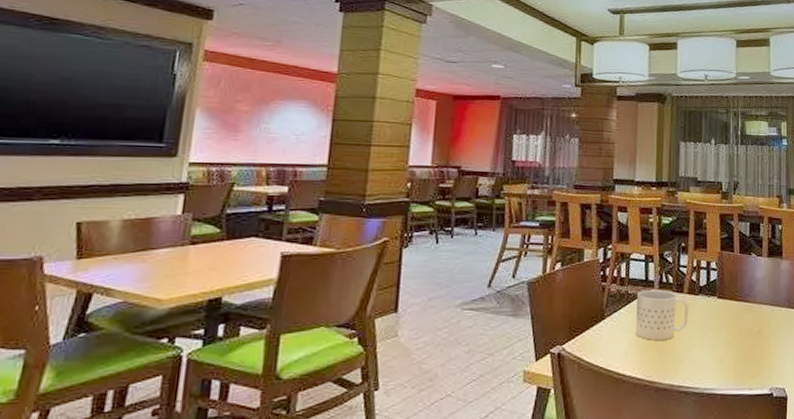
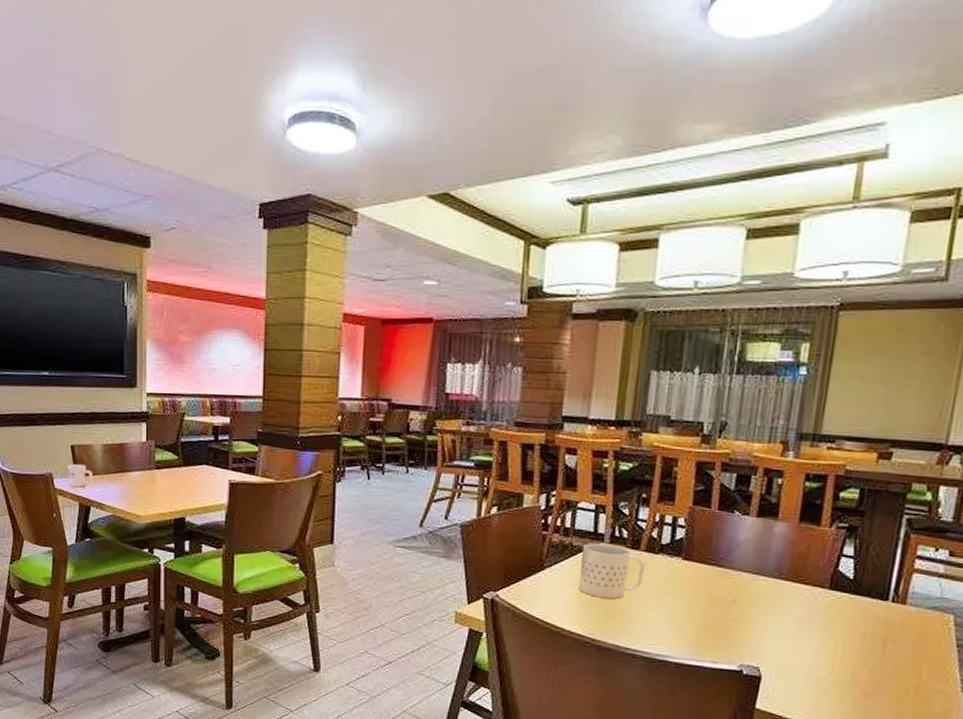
mug: none [65,243,104,272] -> present [67,463,94,488]

